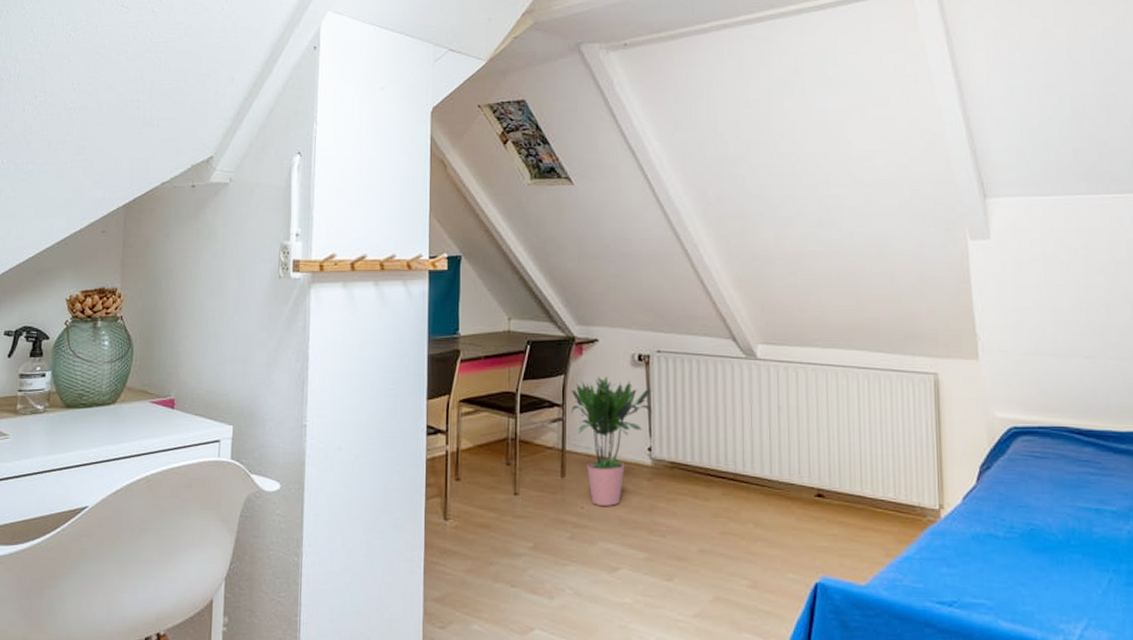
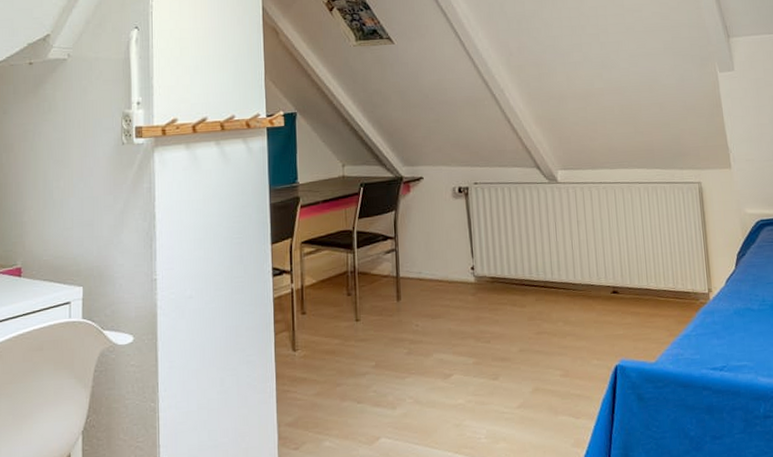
potted plant: present [570,377,653,506] -> none [401,209,473,322]

